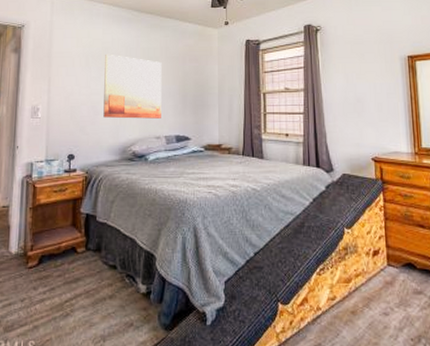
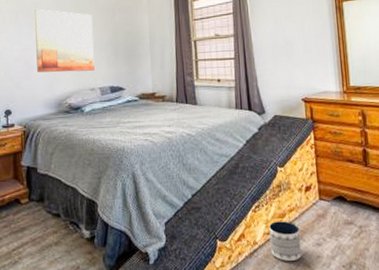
planter: none [334,286,368,330] -> present [269,221,302,261]

